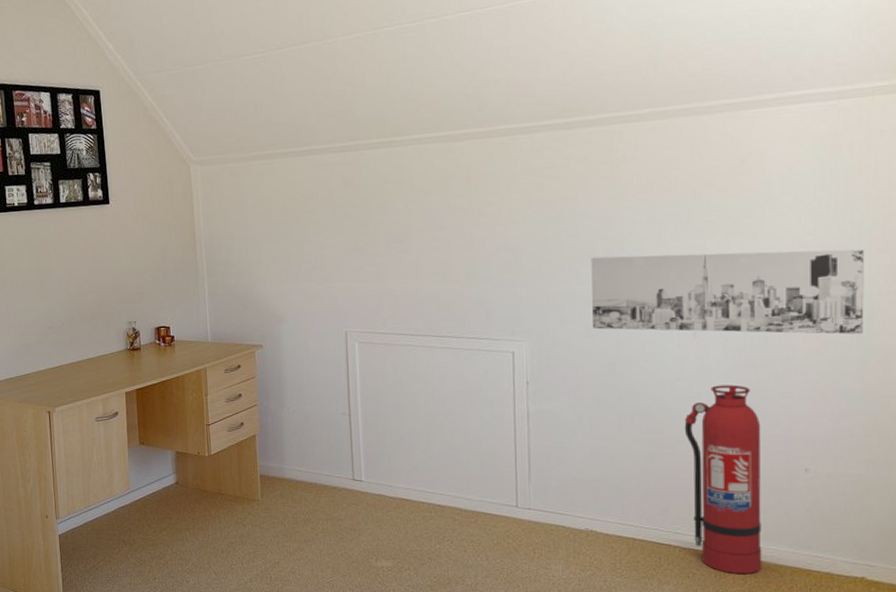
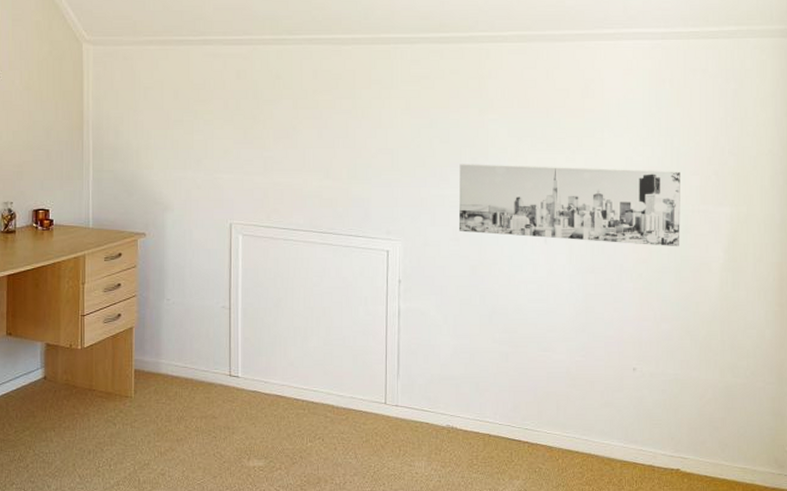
fire extinguisher: present [684,384,762,573] -> none [535,289,598,467]

